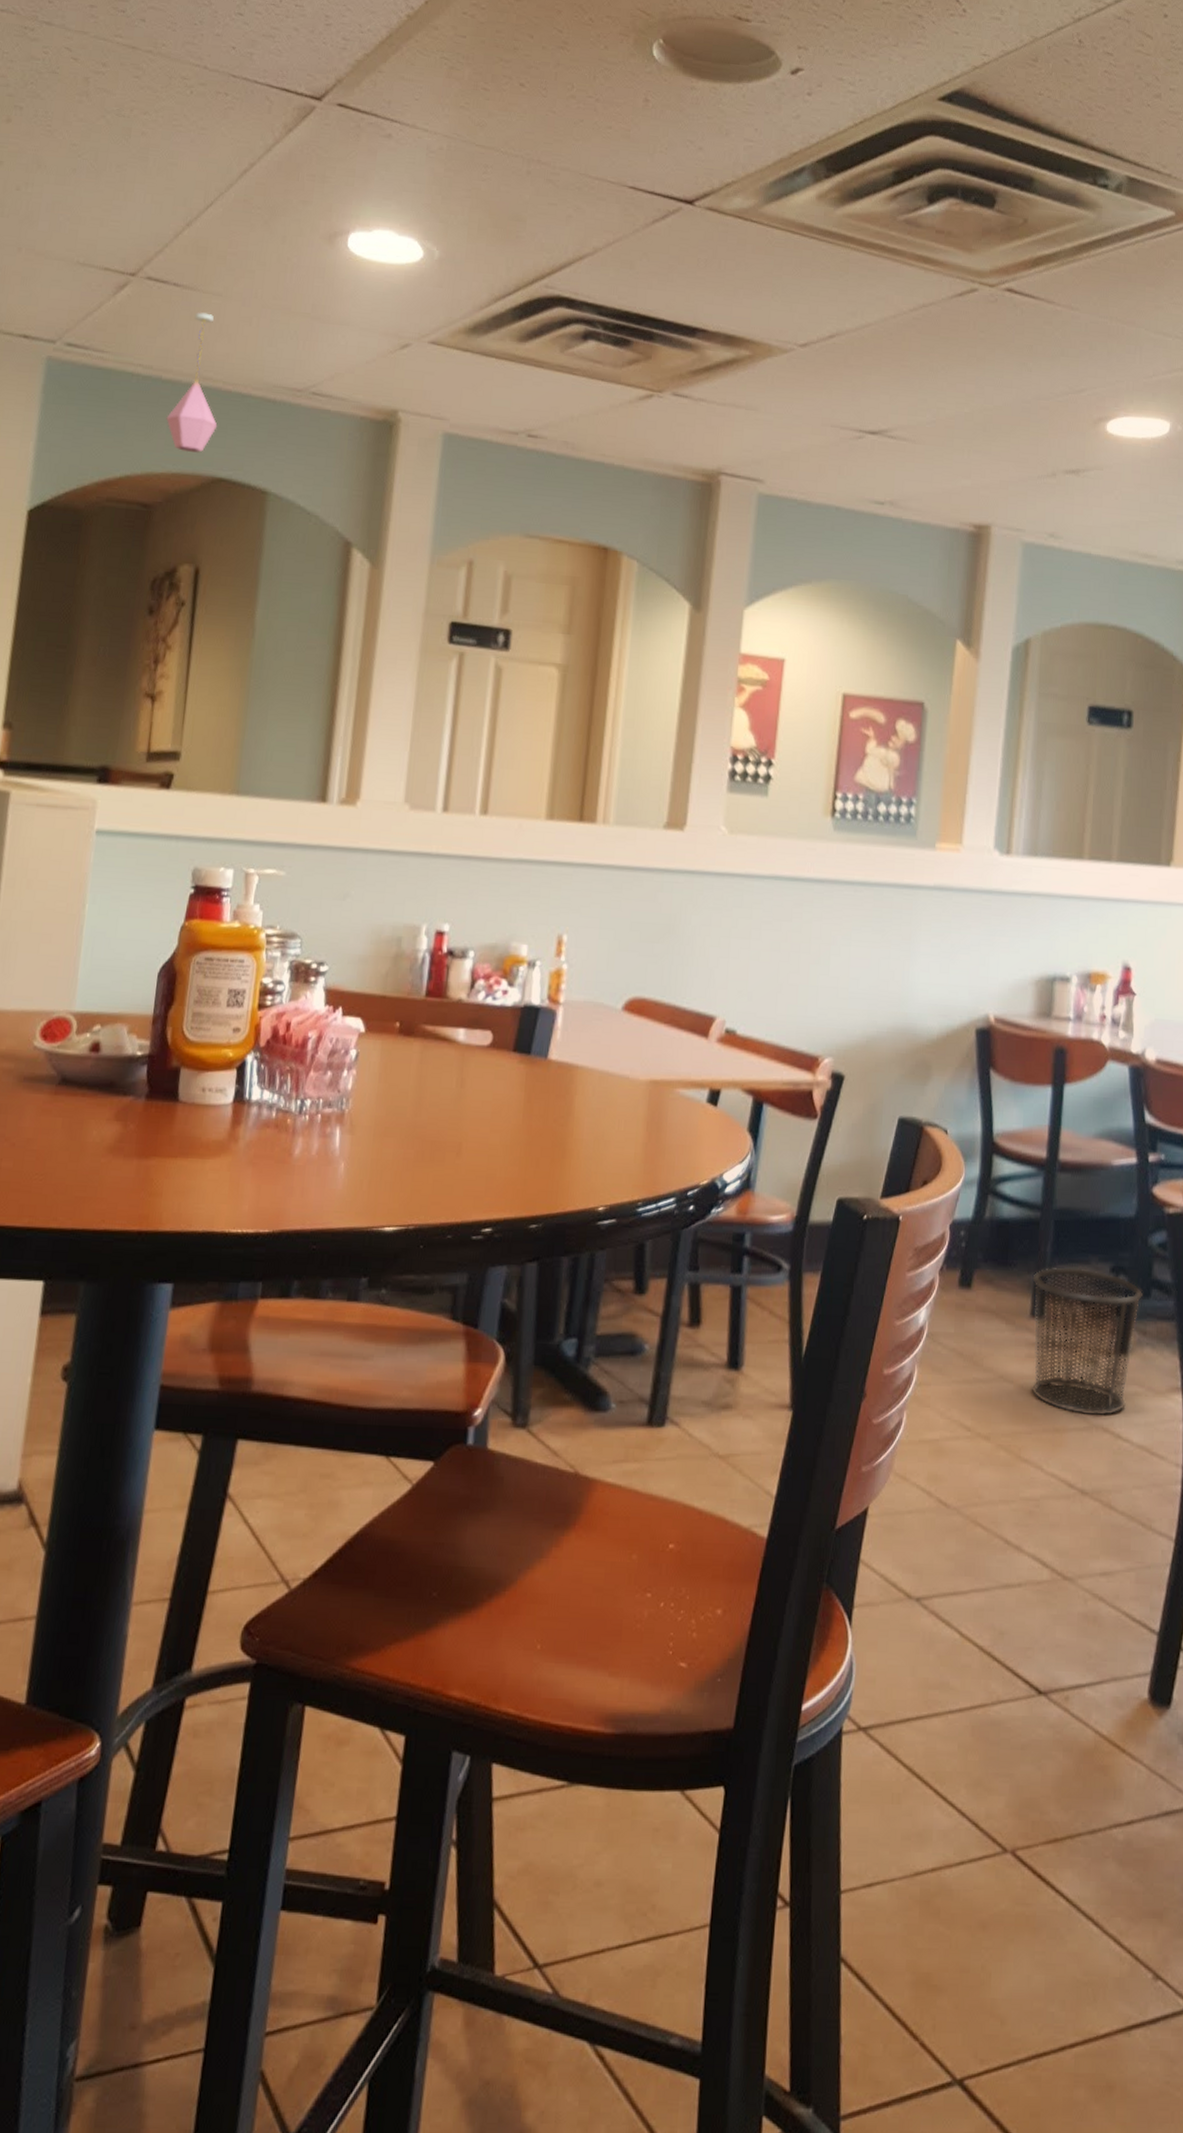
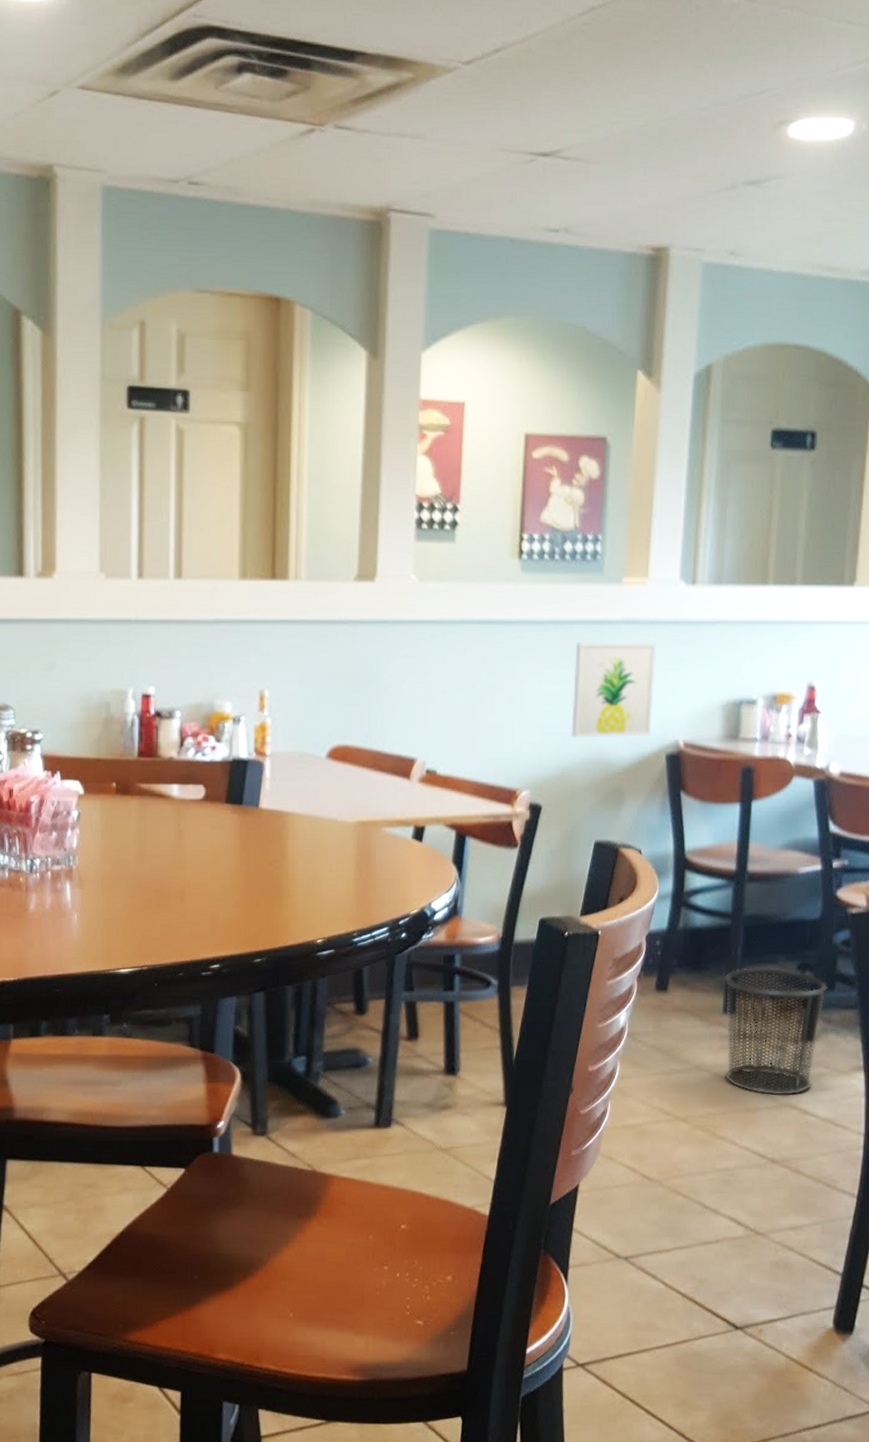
wall art: none [878,906,969,1009] -> present [571,641,657,738]

